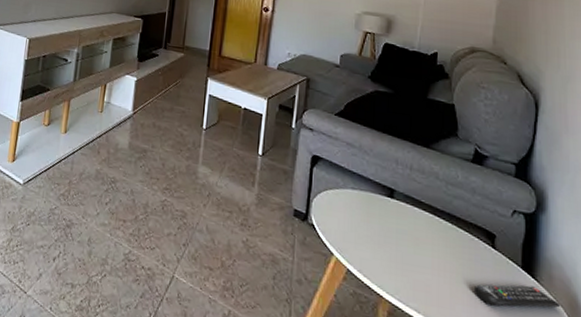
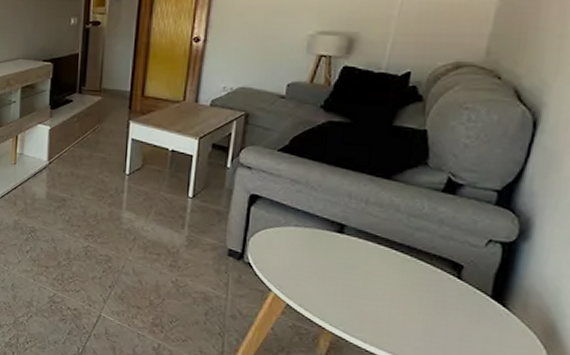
remote control: present [474,283,561,308] -> none [431,313,534,335]

